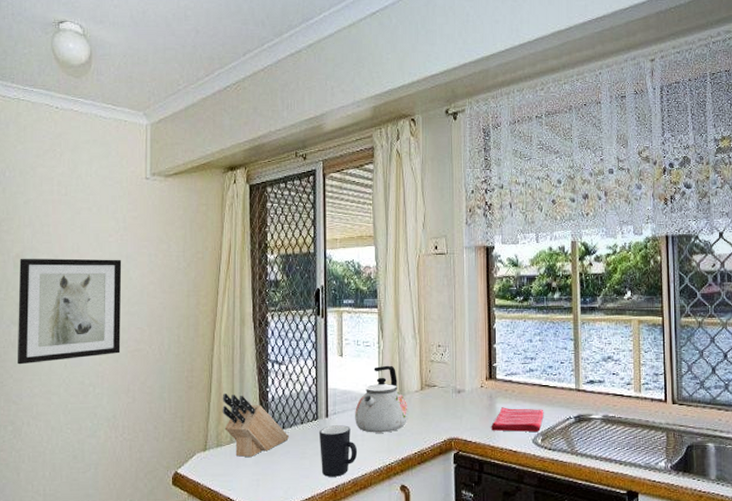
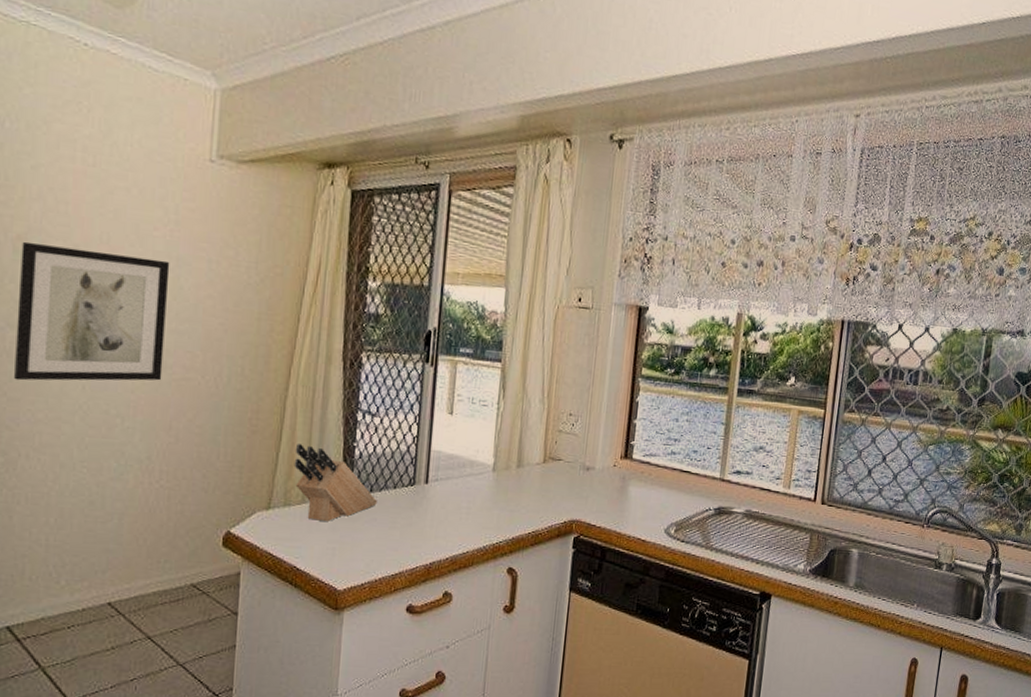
mug: present [318,425,358,477] -> none [414,493,461,552]
kettle: present [355,365,408,433] -> none [460,430,526,508]
dish towel: present [491,407,544,432] -> none [620,491,682,521]

